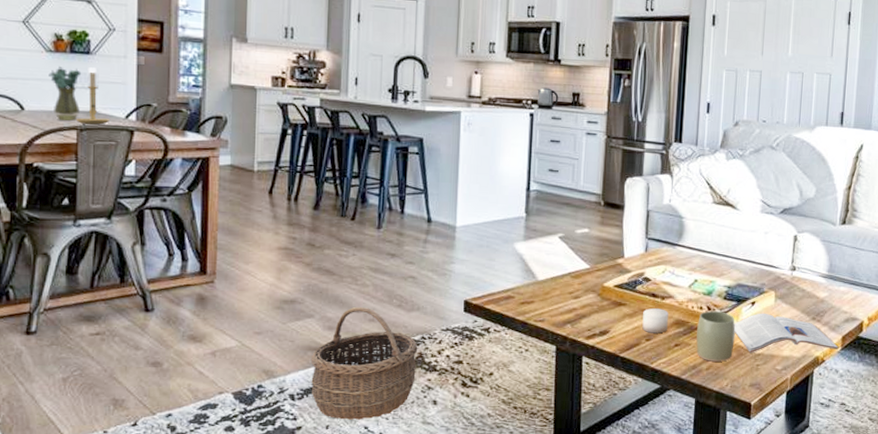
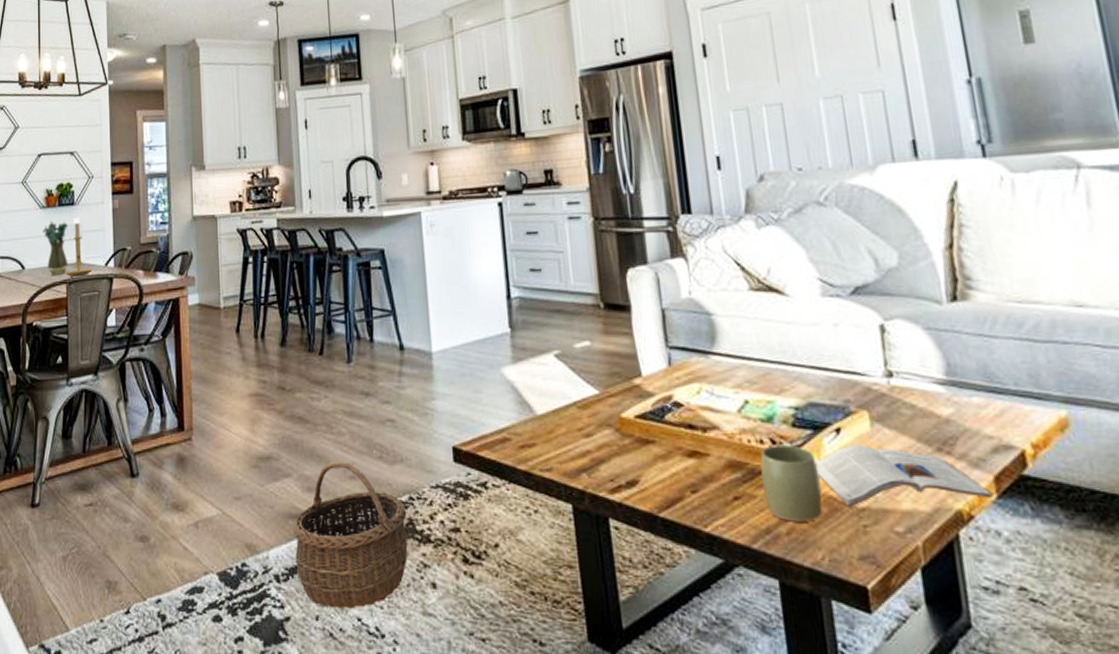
candle: present [642,308,669,334] -> none [680,445,719,482]

